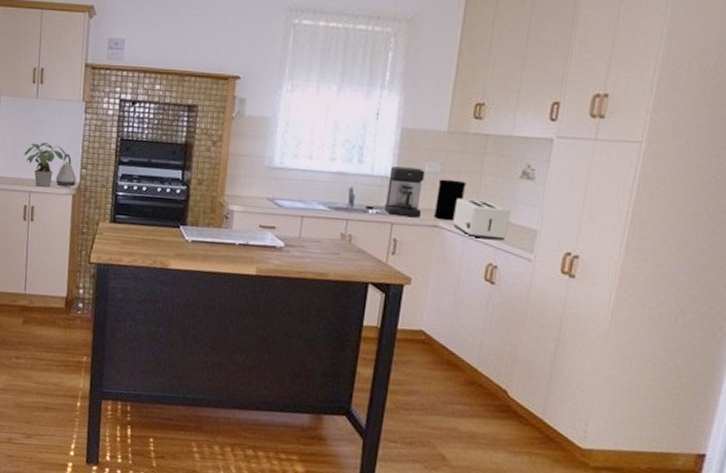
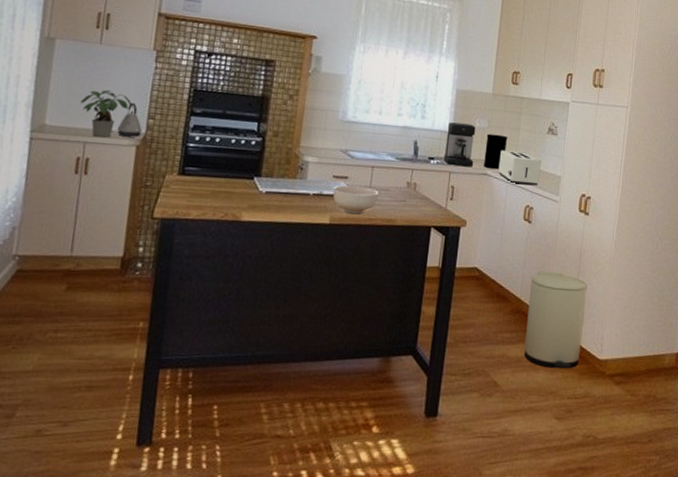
bowl: none [259,235,308,266] -> present [332,185,378,214]
pedal bin: none [480,339,567,454] -> present [524,270,587,369]

